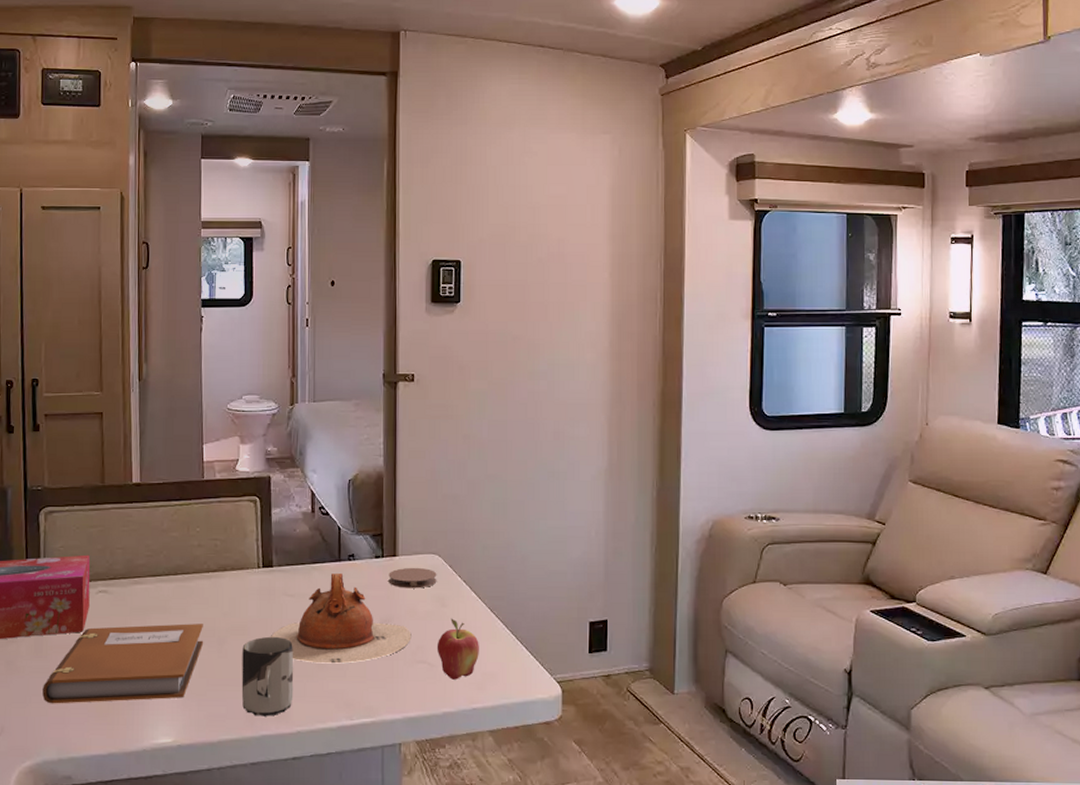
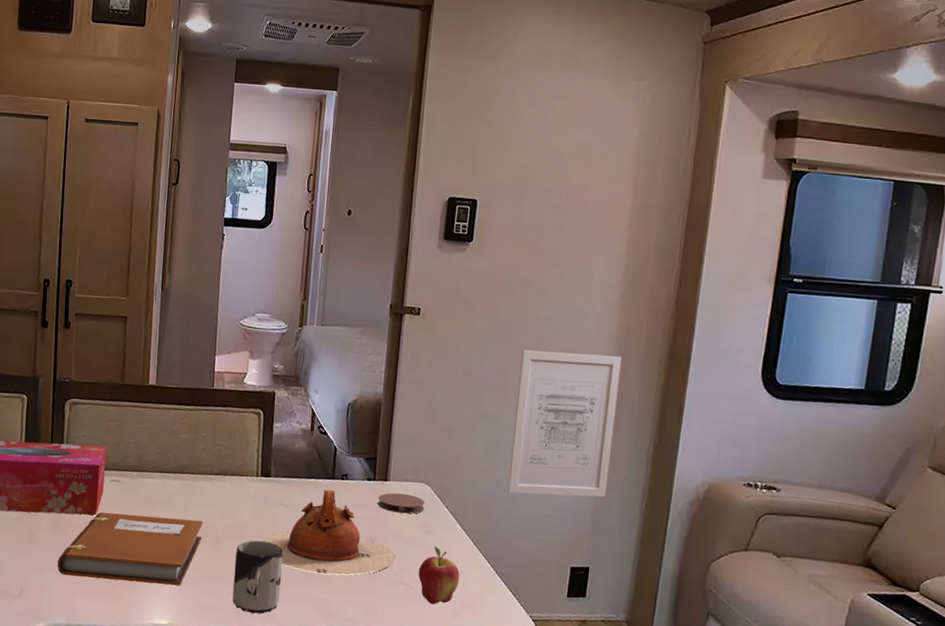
wall art: none [518,403,617,554] -> present [507,350,622,498]

